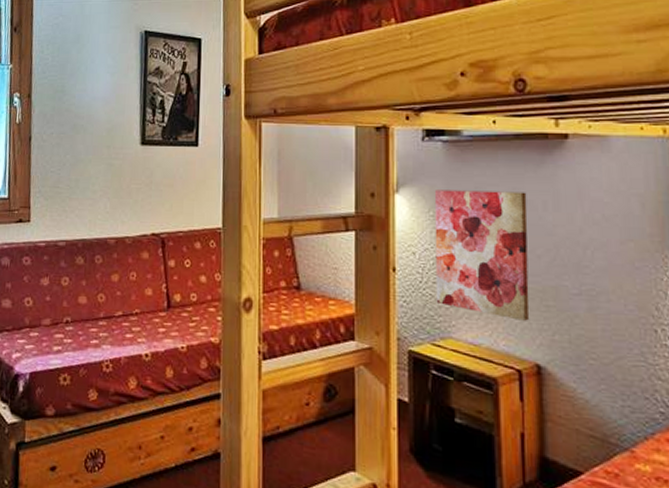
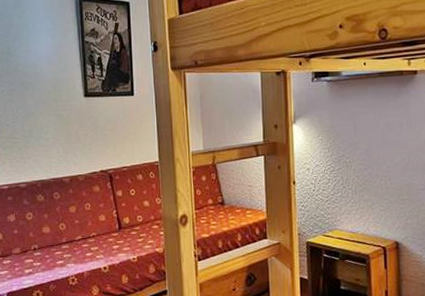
wall art: present [434,190,530,321] -> none [322,117,391,212]

